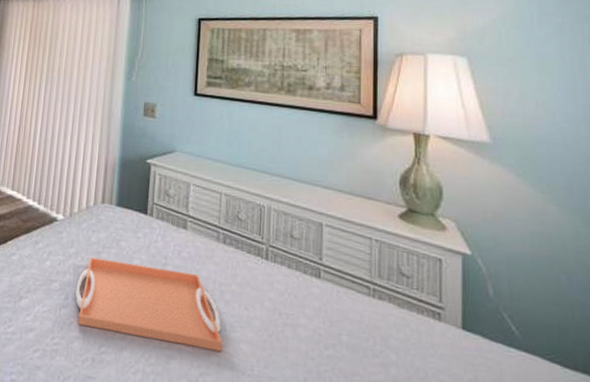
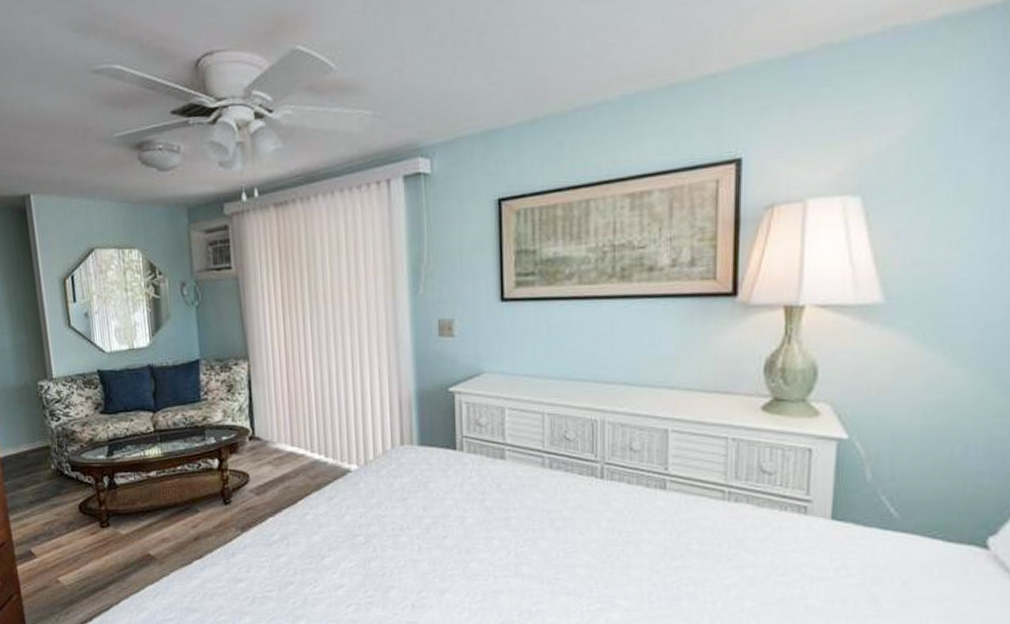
serving tray: present [75,256,223,352] -> none [384,504,557,579]

